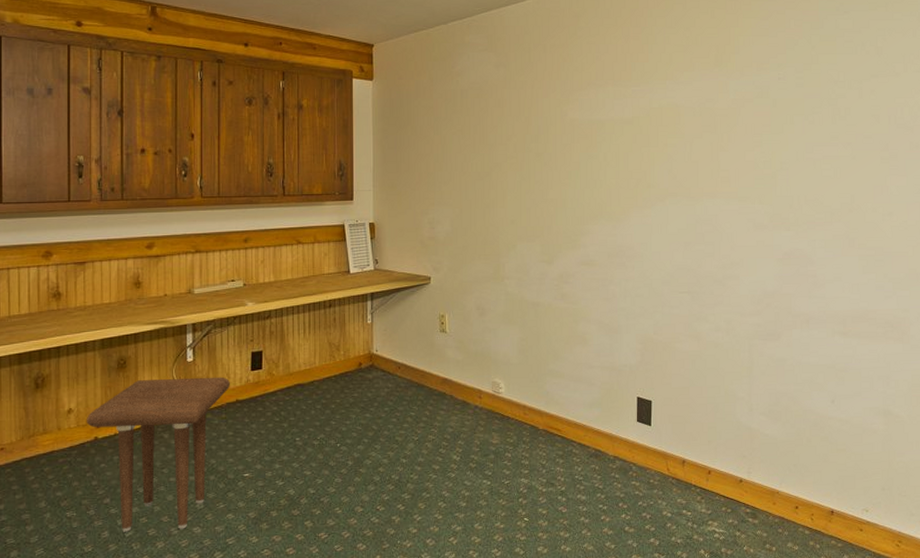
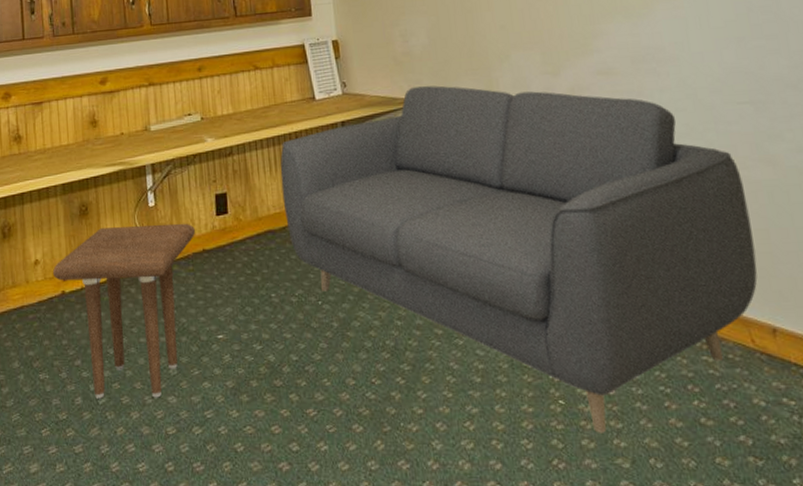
sofa: none [313,267,678,542] -> present [280,85,758,433]

